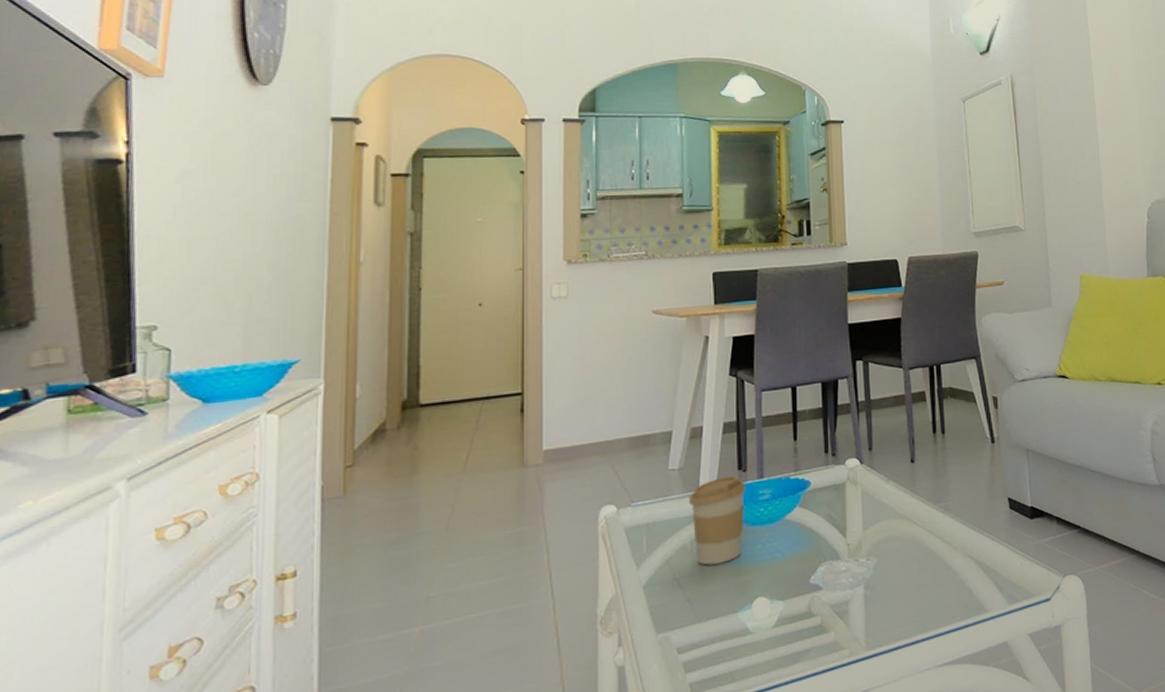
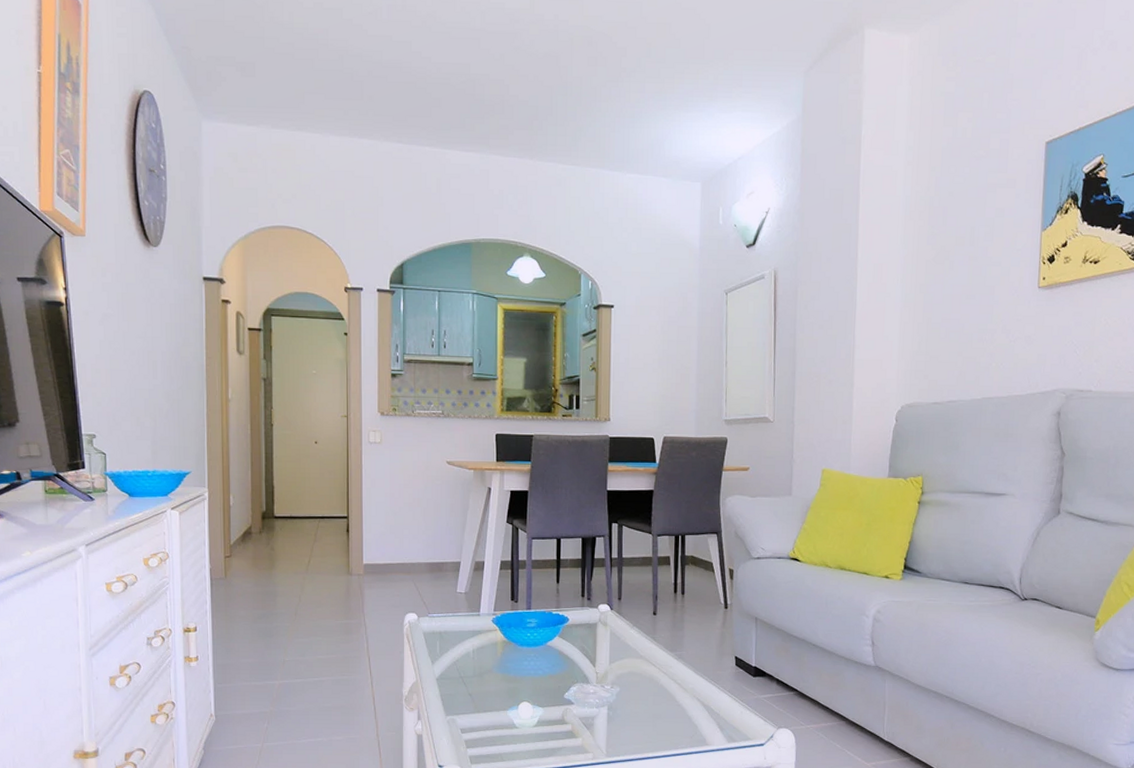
coffee cup: present [689,475,746,566] -> none [473,604,517,671]

